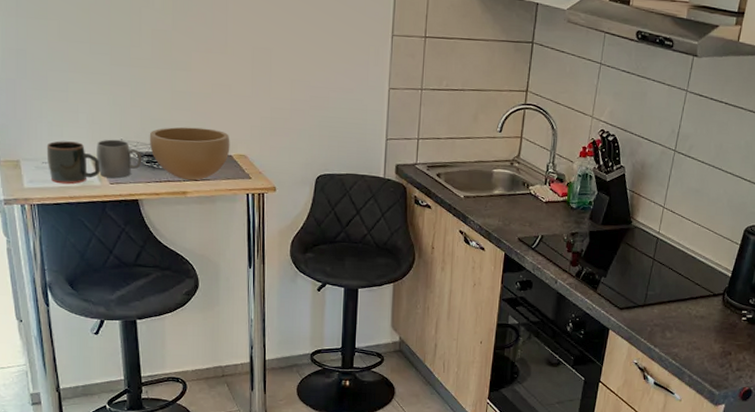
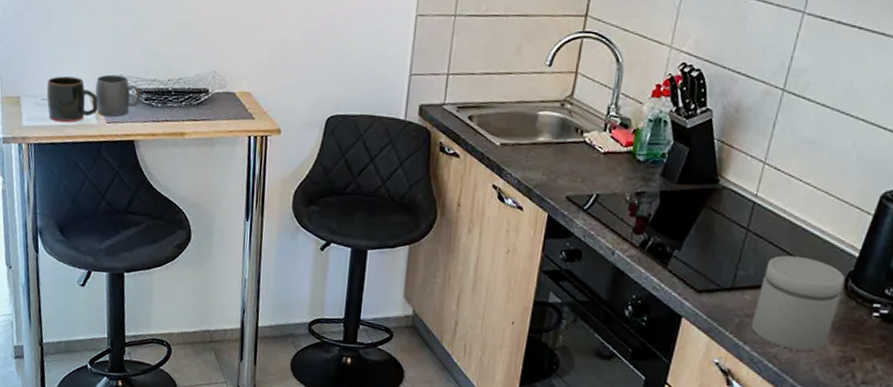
bowl: present [149,127,230,181] -> none [149,61,234,121]
jar: none [659,277,723,349] -> present [751,255,845,351]

